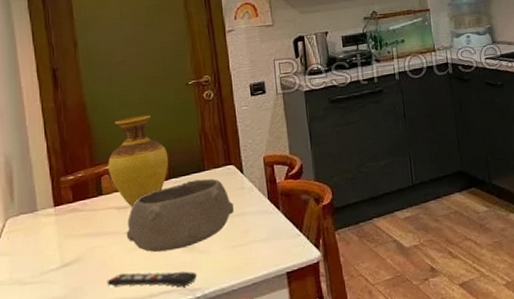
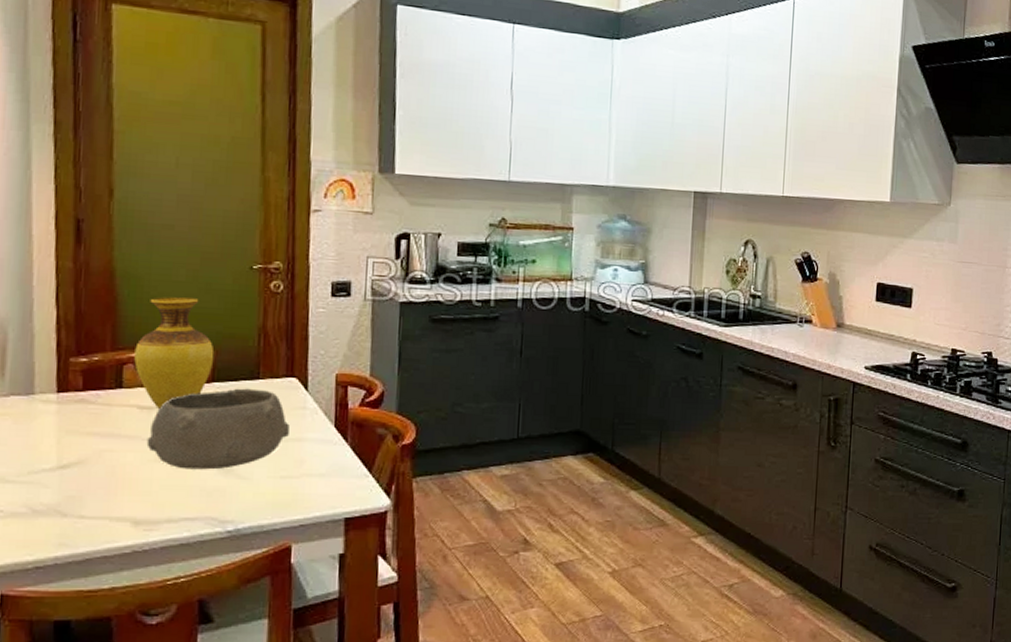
remote control: present [107,271,197,287] -> none [114,487,231,516]

